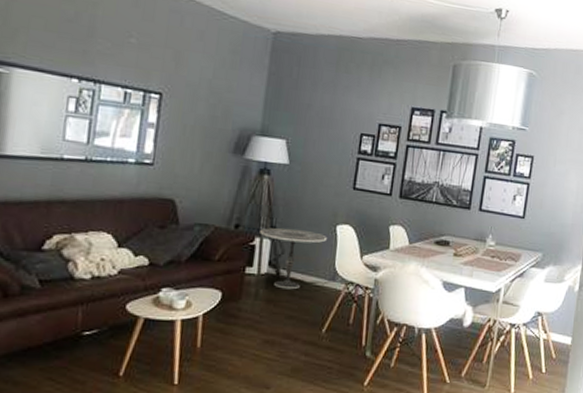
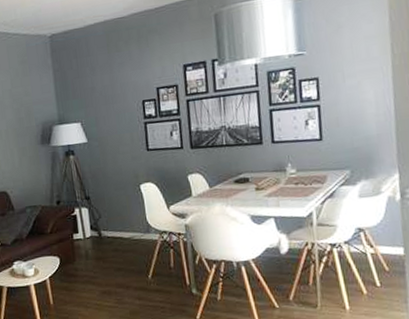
side table: present [260,227,328,290] -> none [77,194,135,247]

